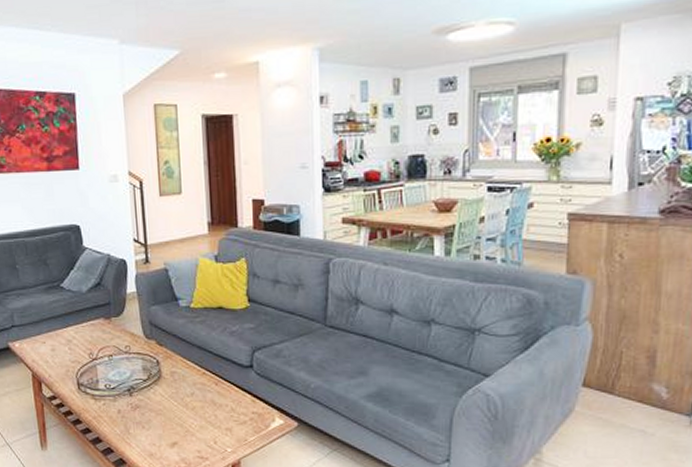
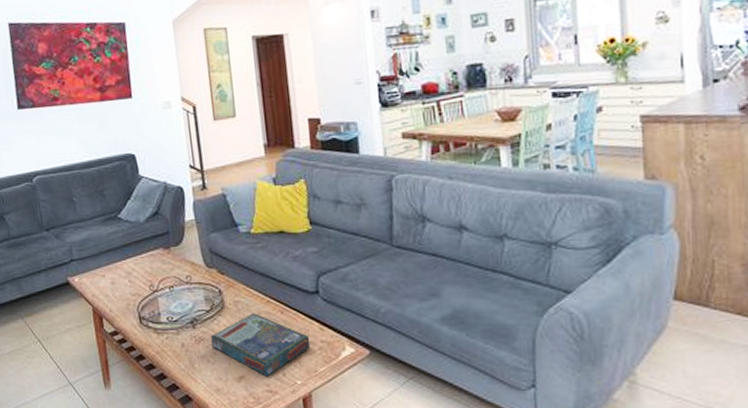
board game: none [147,384,241,444] -> present [211,313,310,377]

